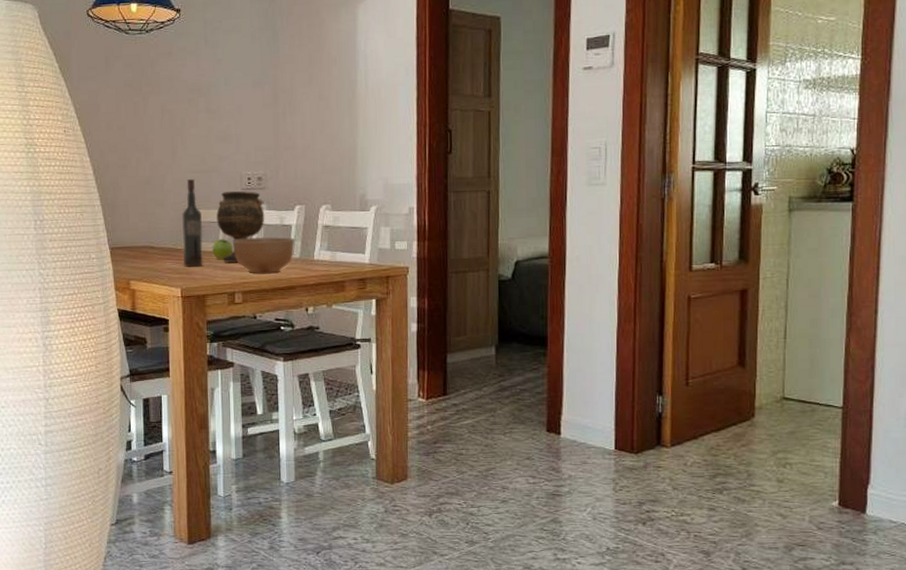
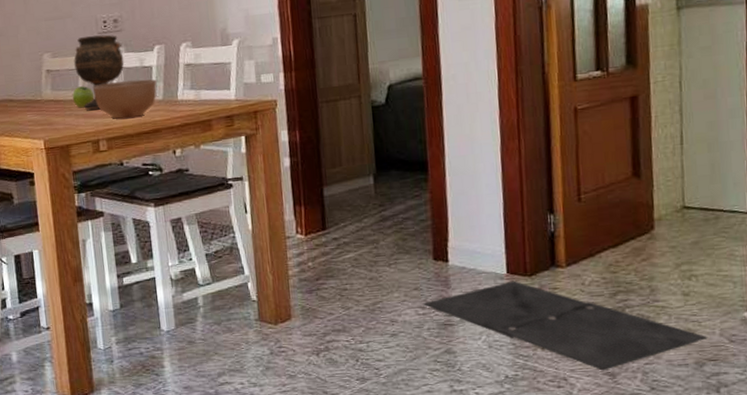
wine bottle: present [181,179,203,267] -> none [38,27,65,118]
door mat: none [534,457,798,549] -> present [423,280,708,371]

